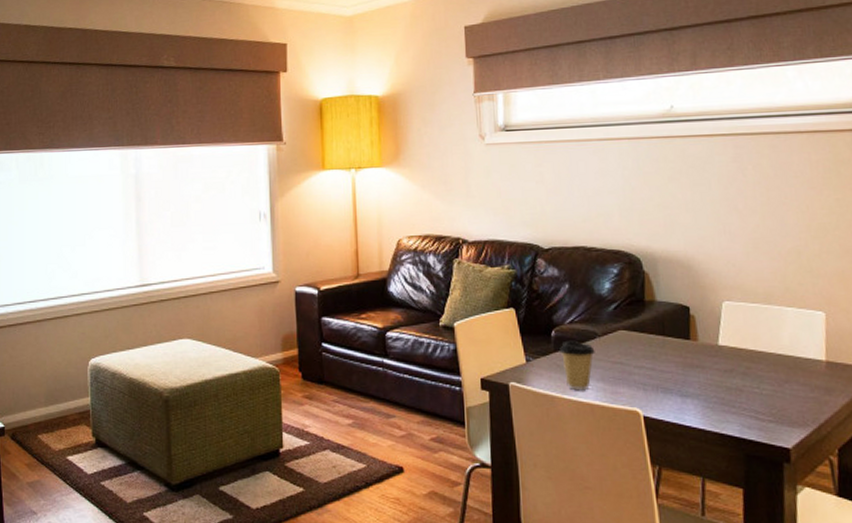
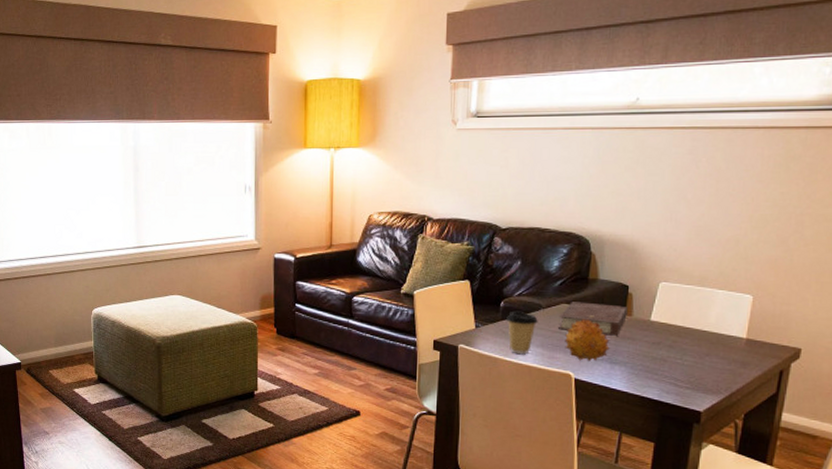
book: none [618,327,692,364] -> present [559,302,628,336]
fruit: none [627,347,678,395] -> present [565,319,610,361]

